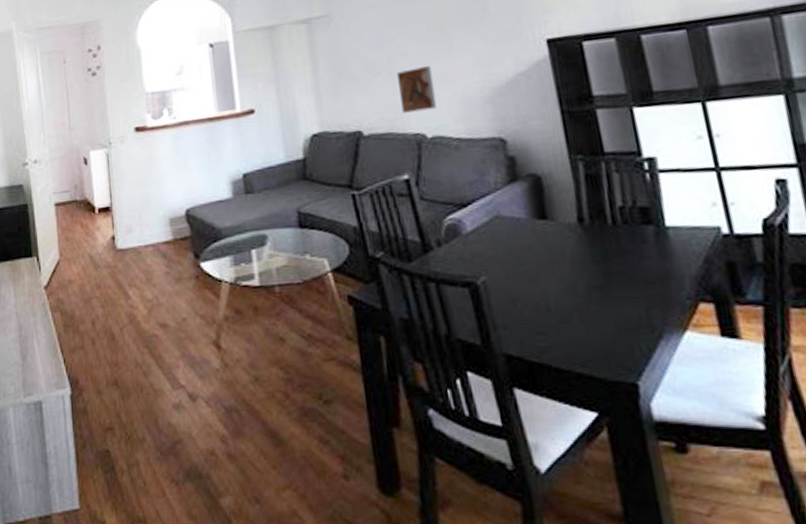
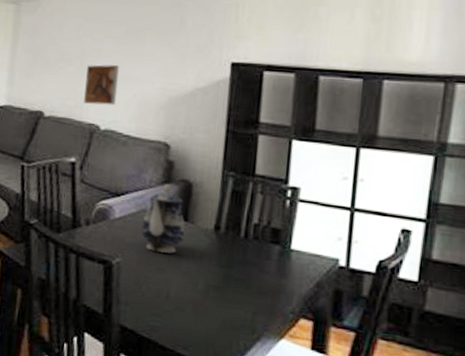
teapot: none [498,182,549,261] -> present [141,184,186,254]

